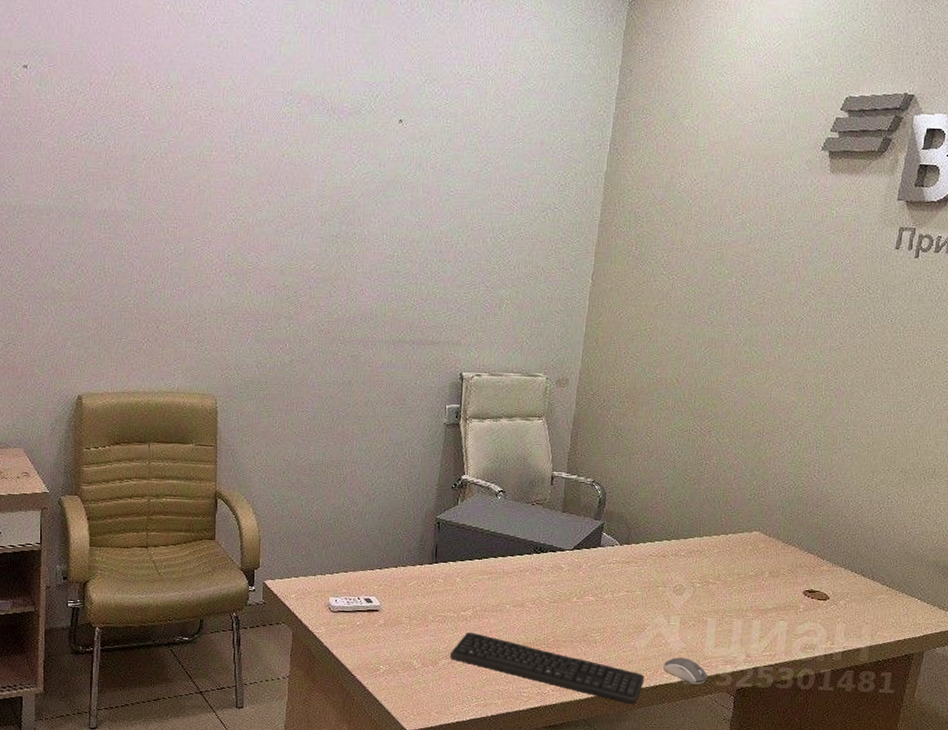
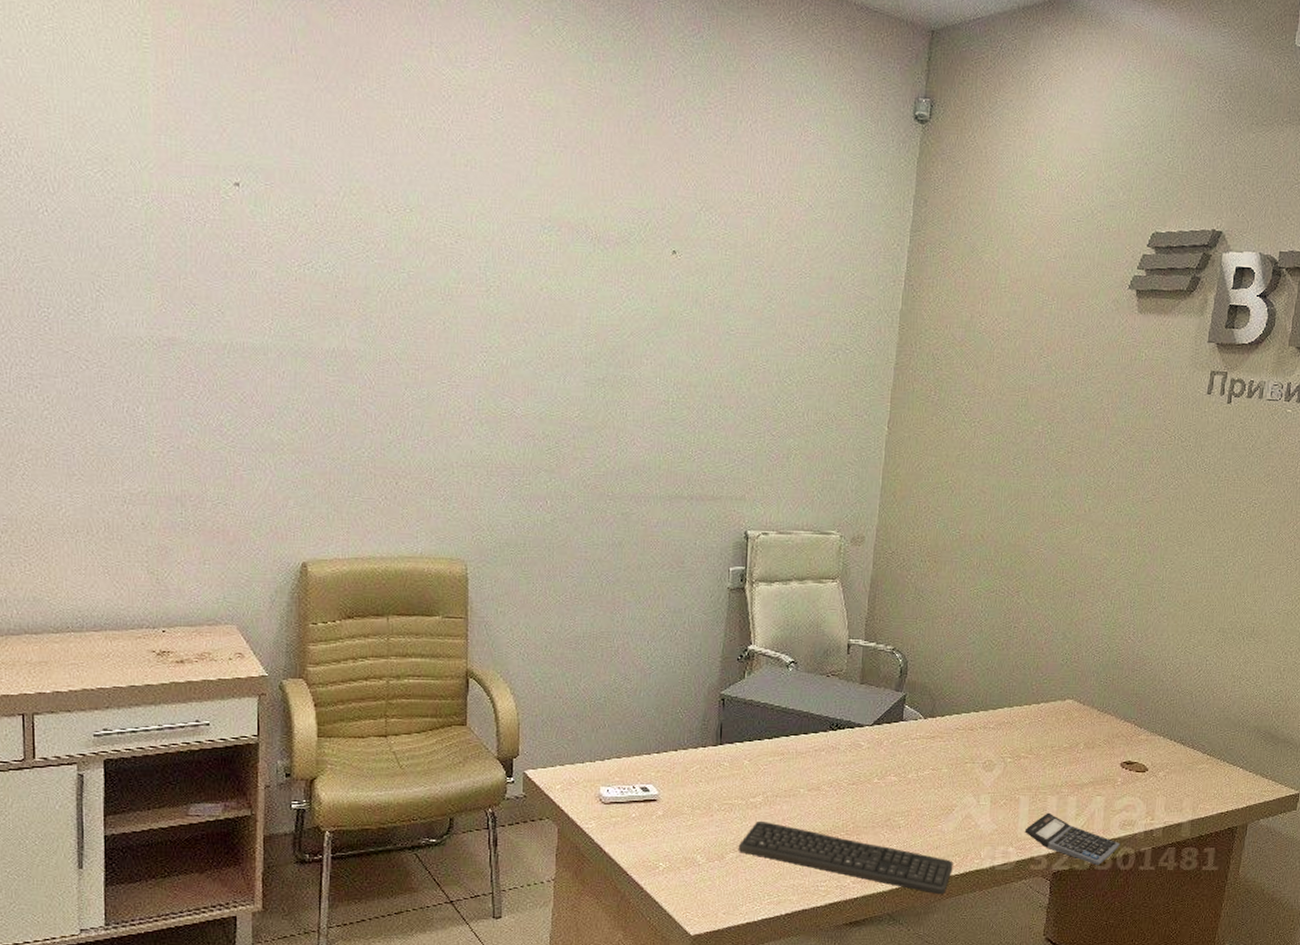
computer mouse: present [663,657,708,685] -> none [974,840,1021,870]
calculator: none [711,634,801,685] -> present [1024,812,1120,866]

